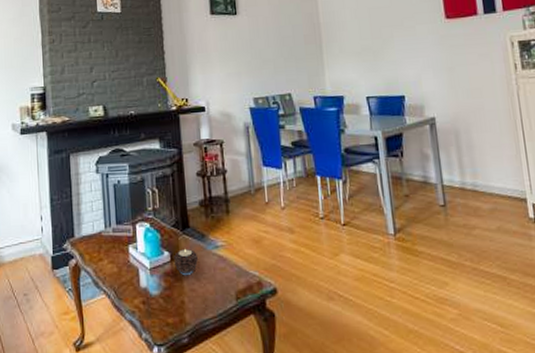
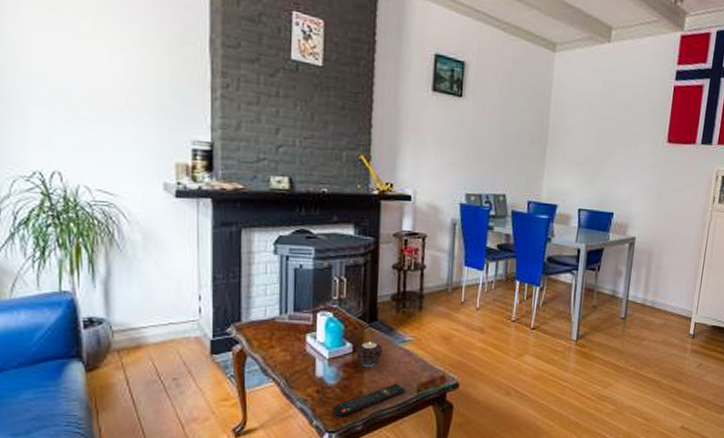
remote control: none [159,291,225,328] -> present [334,383,406,416]

